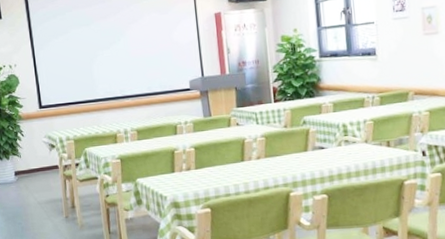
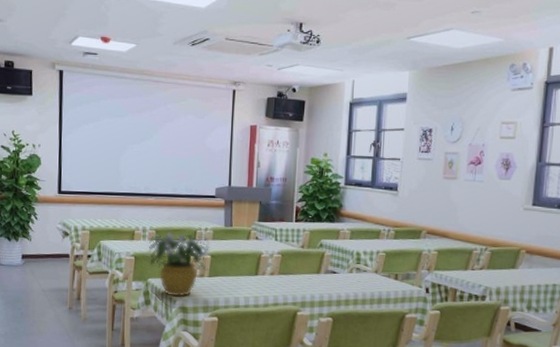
potted flower: none [129,129,192,194] -> present [144,231,209,297]

